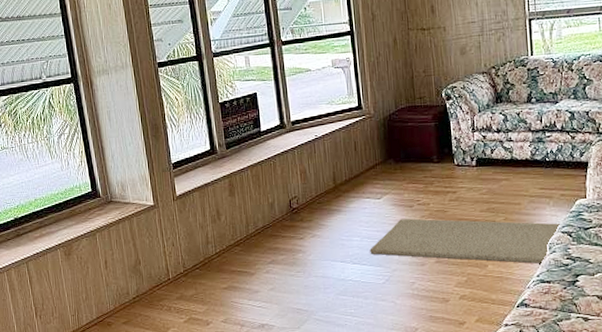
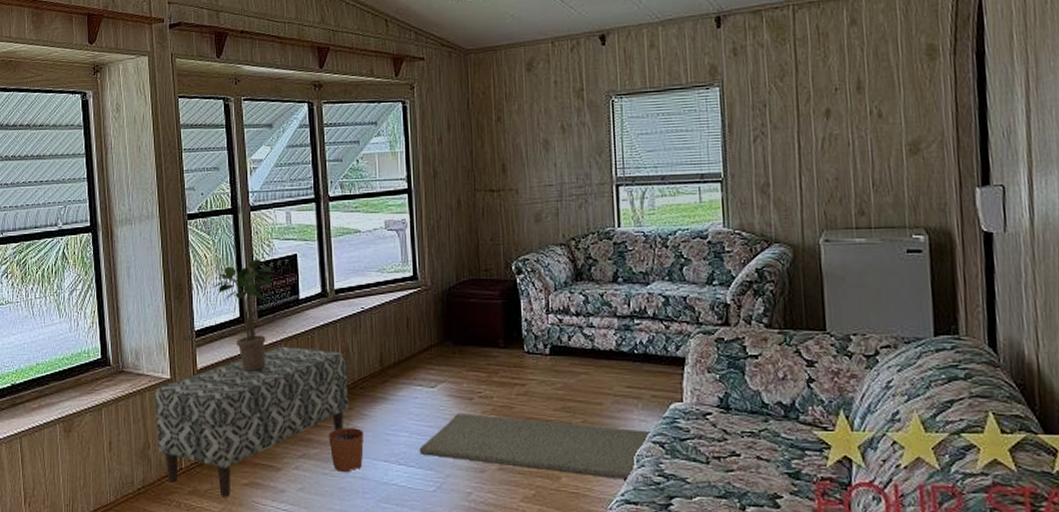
bench: none [142,171,309,300] -> present [155,346,349,497]
potted plant: none [184,98,240,195] -> present [212,259,276,371]
plant pot: none [293,229,323,273] -> present [329,419,364,472]

